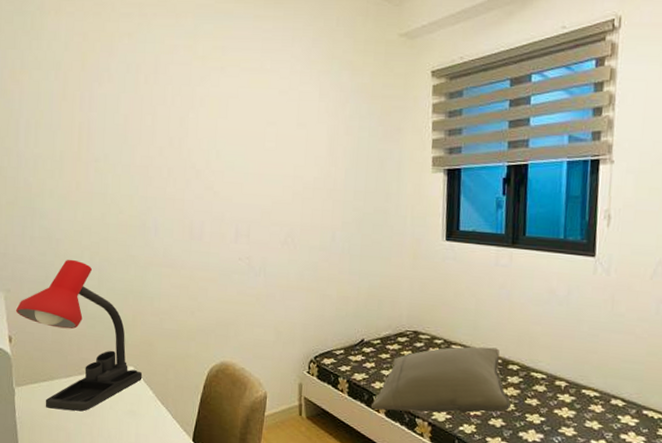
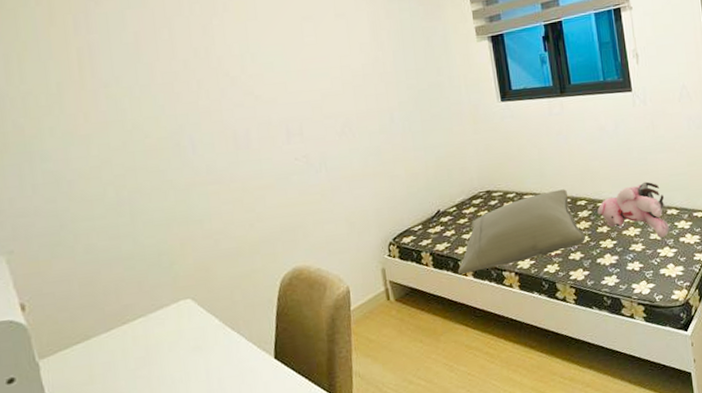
desk lamp: present [15,259,143,412] -> none [24,199,204,373]
stuffed bear: none [529,361,611,429] -> present [597,181,669,238]

